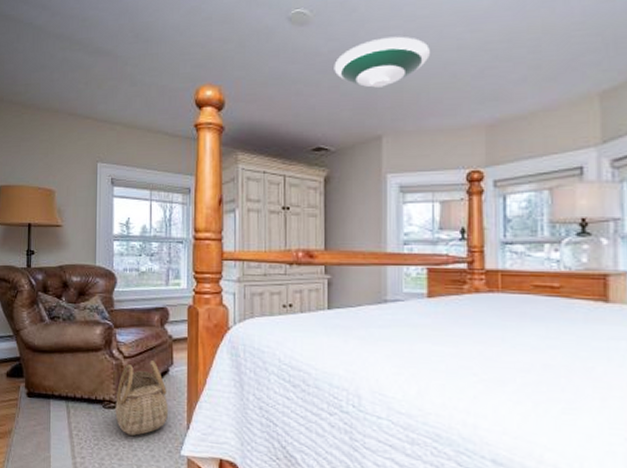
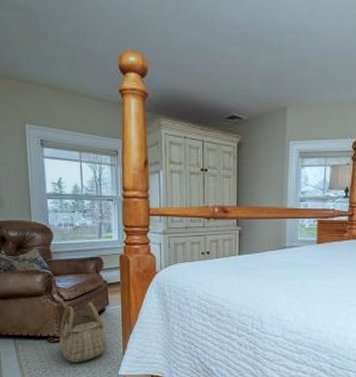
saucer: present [334,36,430,88] -> none [247,14,330,62]

